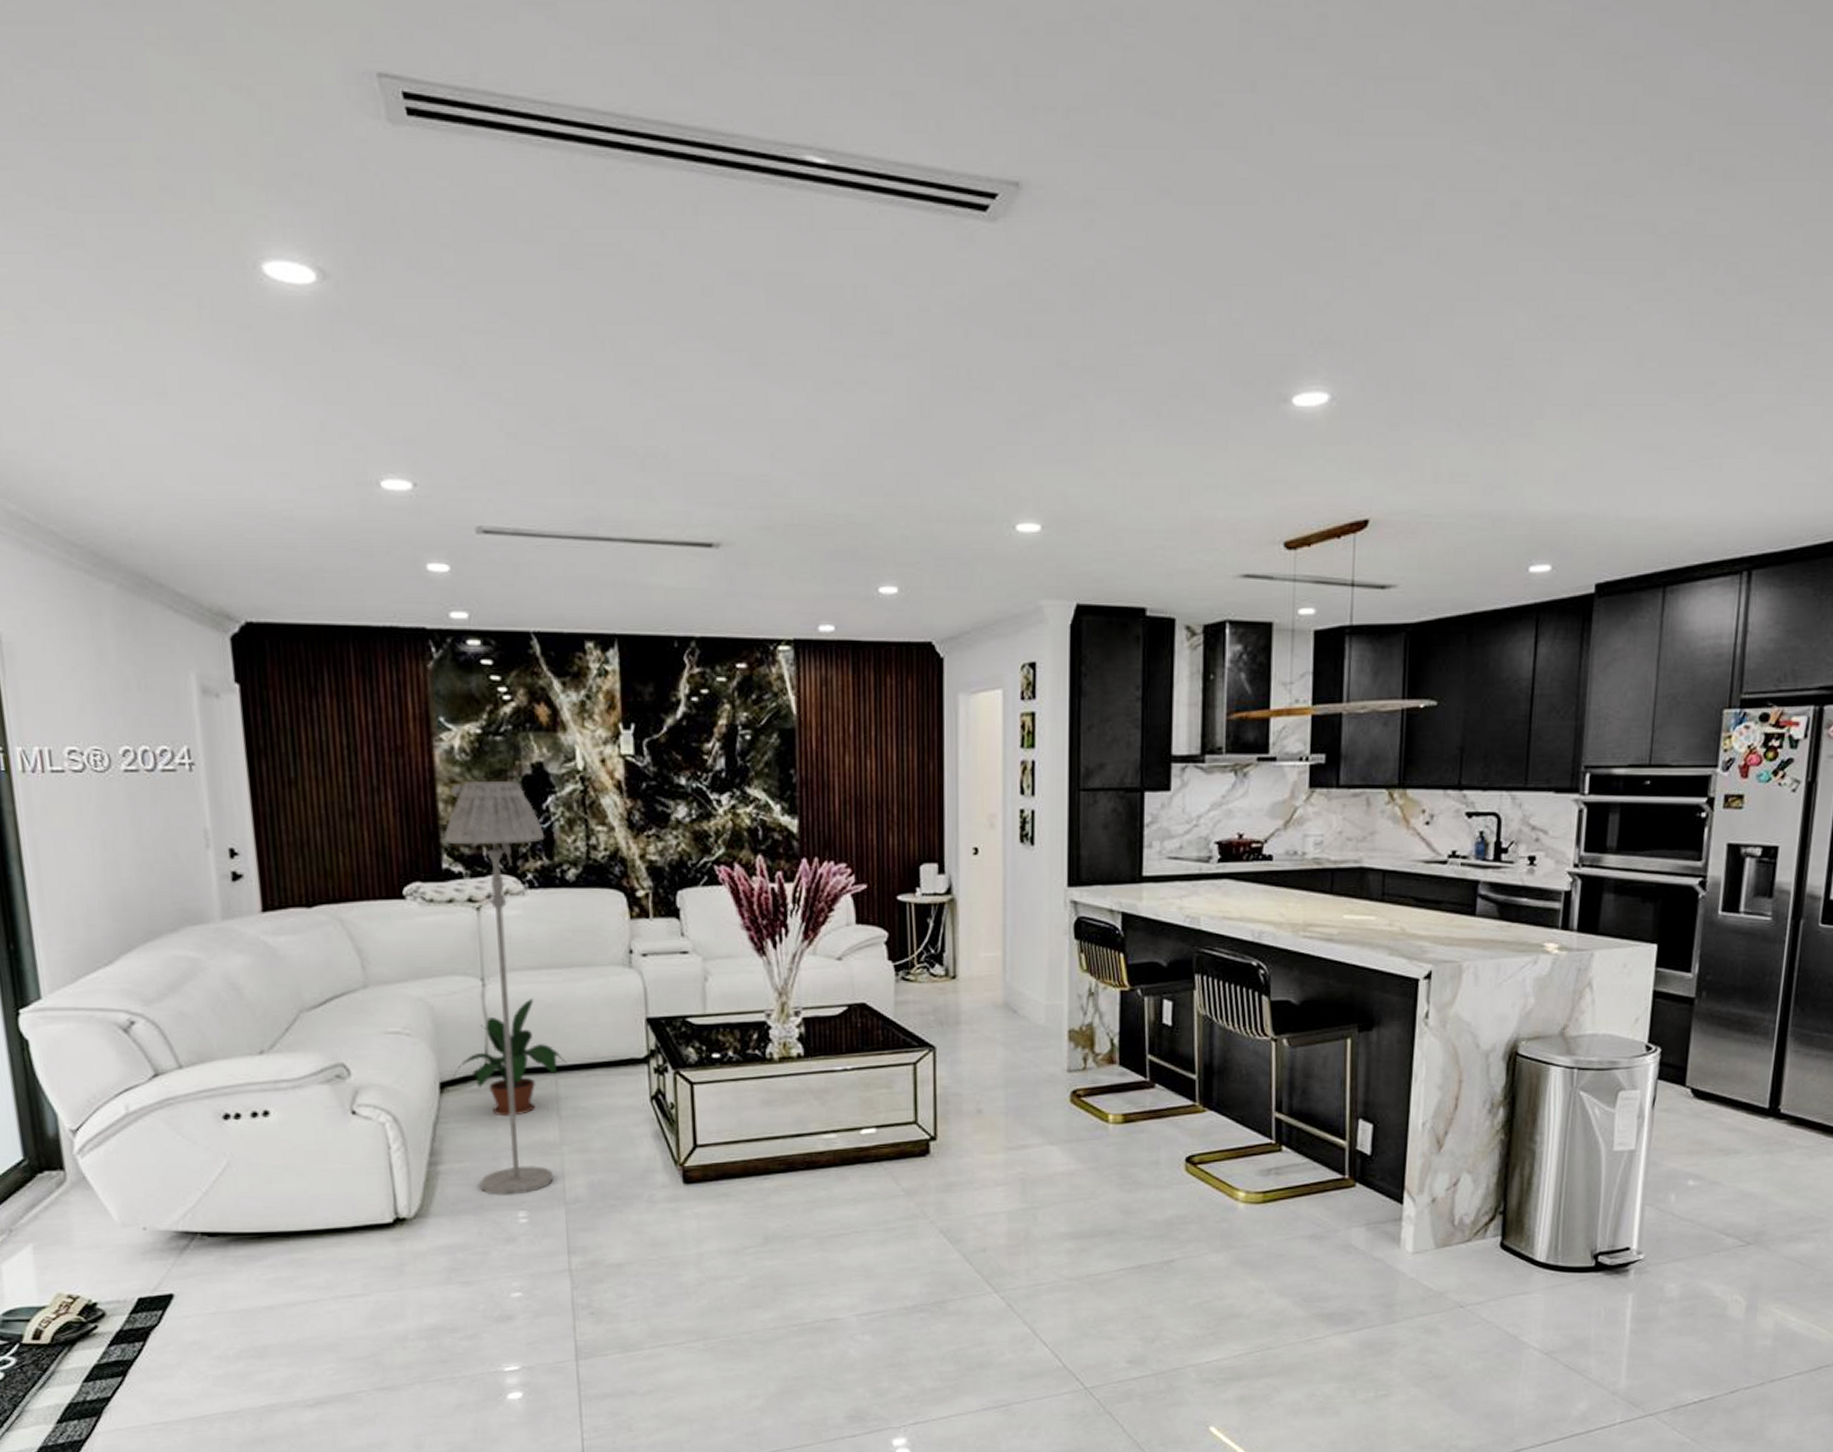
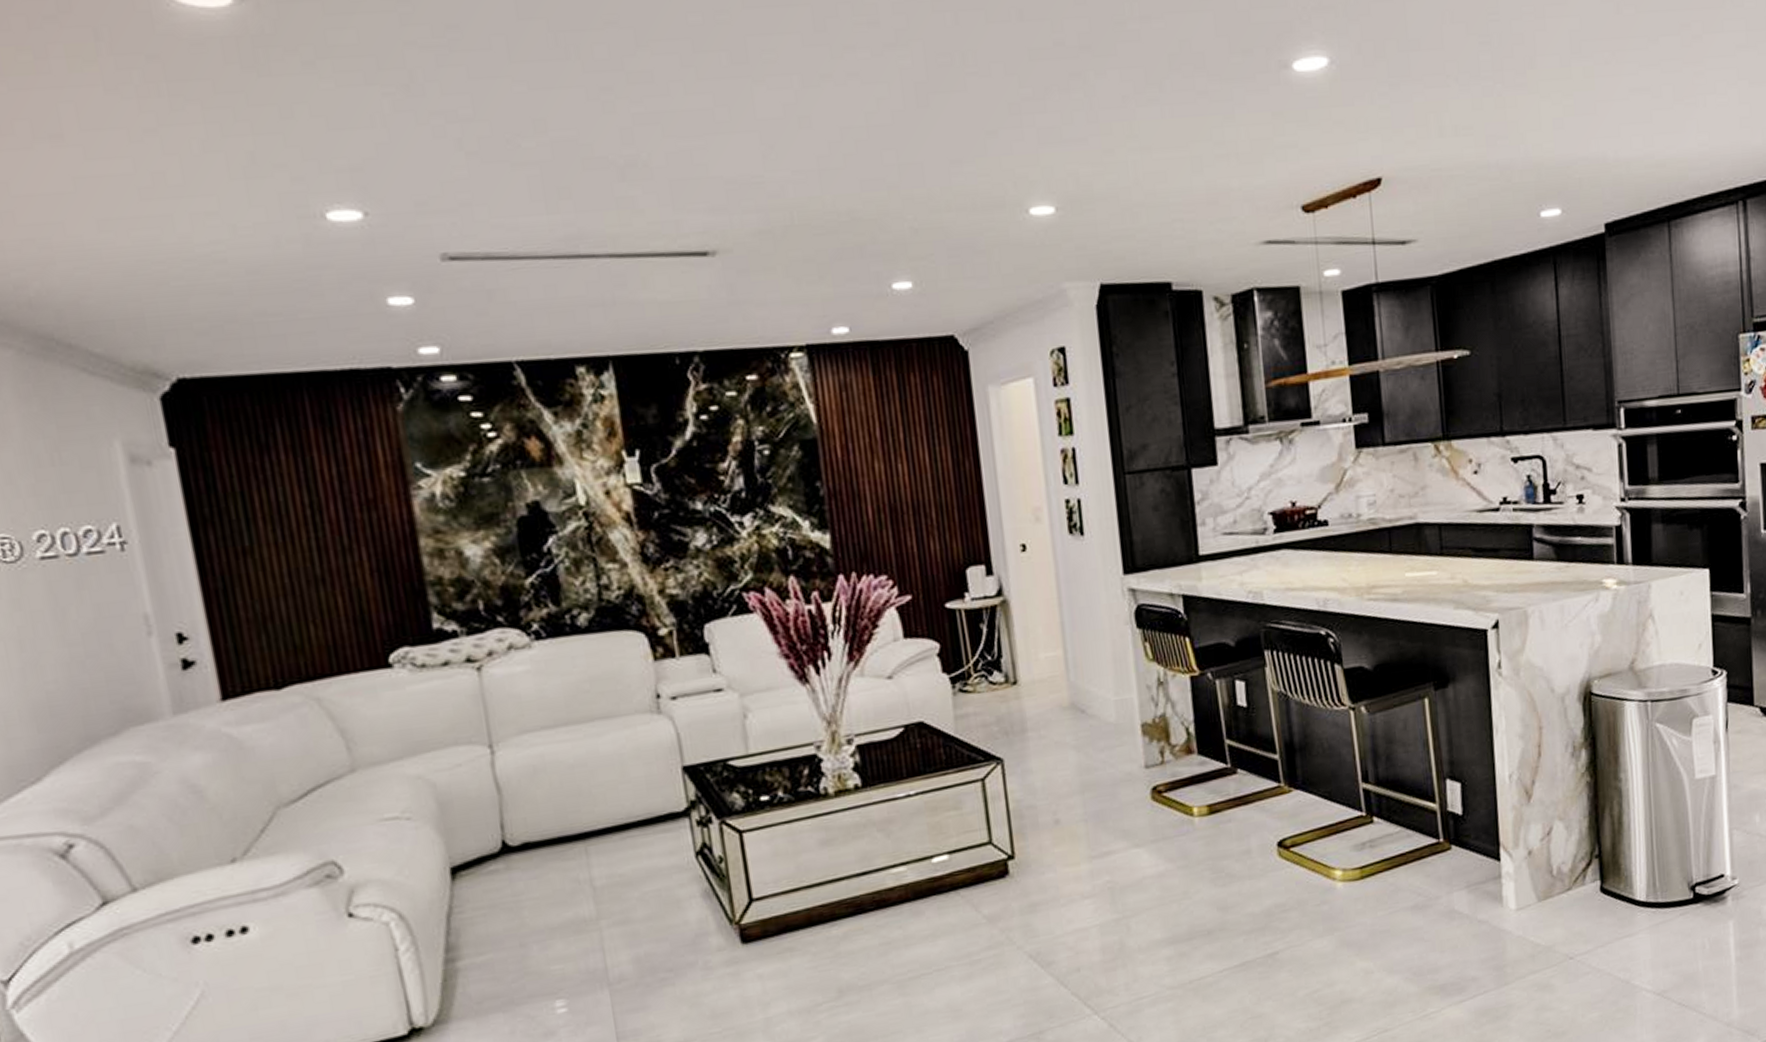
floor lamp: present [444,781,554,1195] -> none [432,524,593,986]
potted plant: present [454,998,566,1116] -> none [466,761,596,897]

